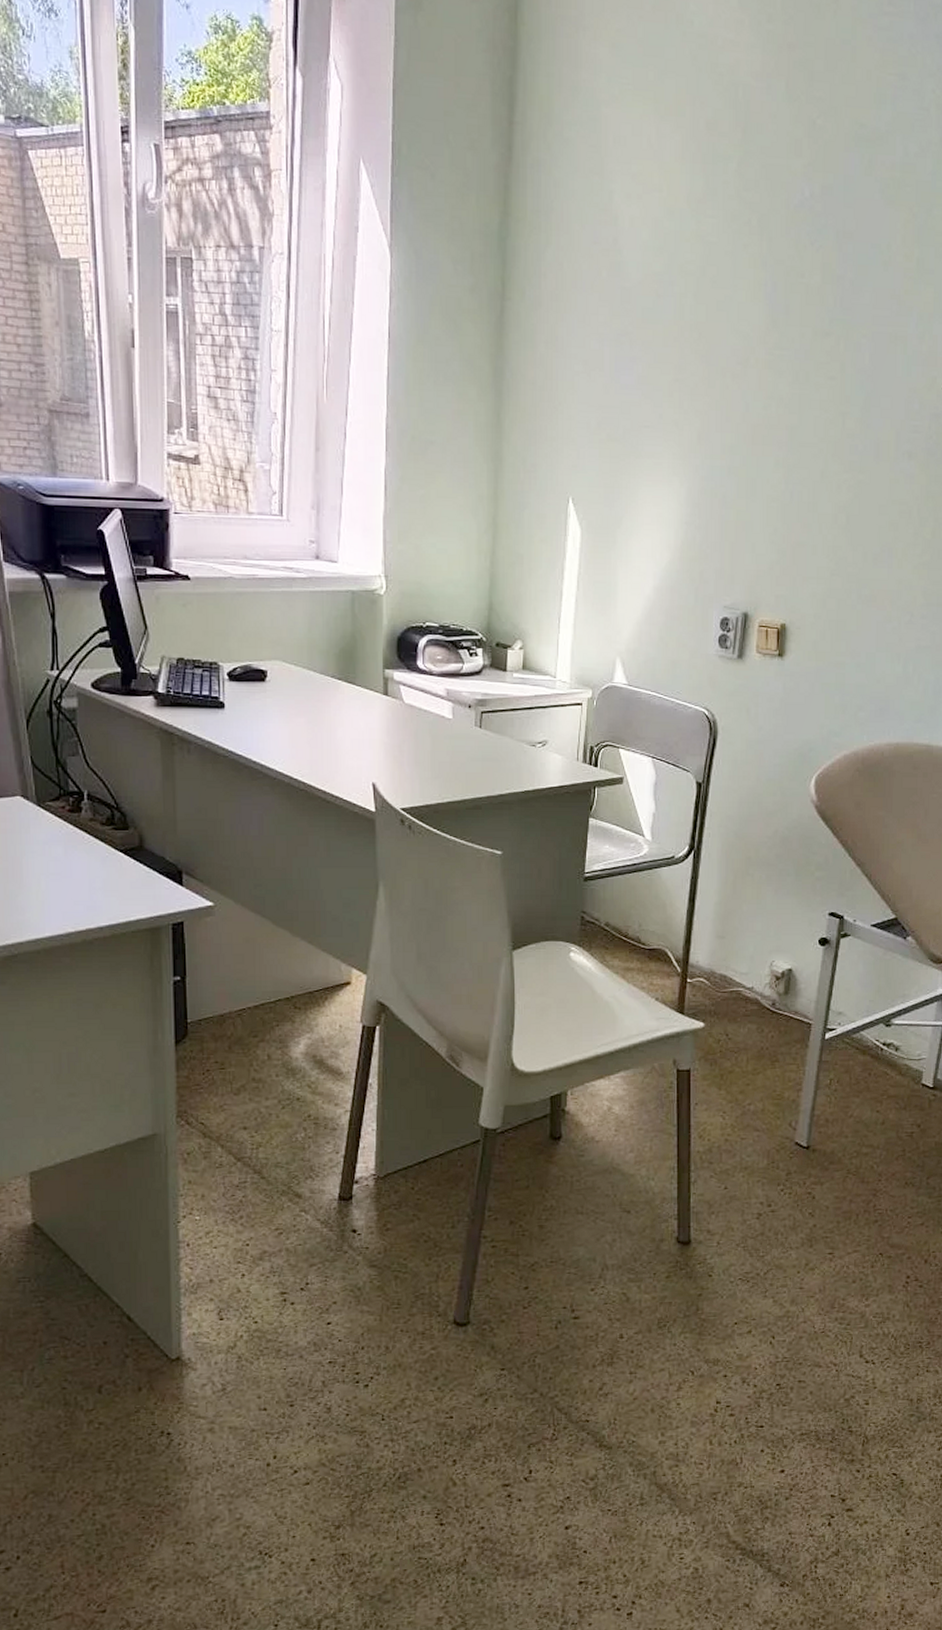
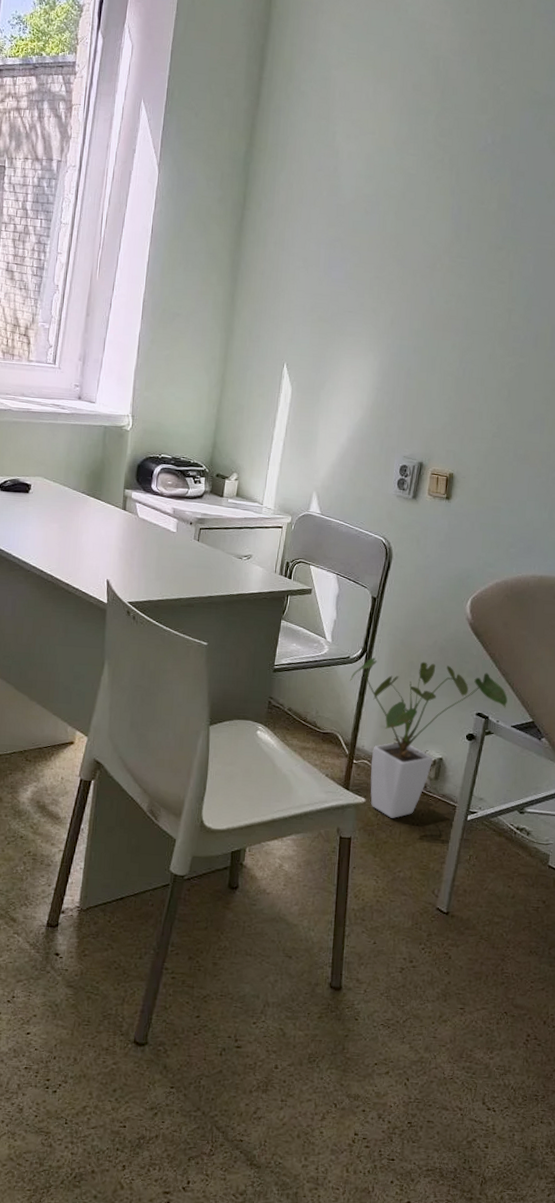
house plant: none [675,856,865,1043] -> present [349,658,508,818]

